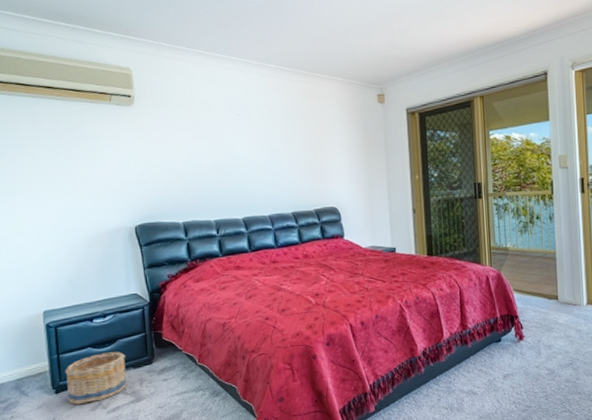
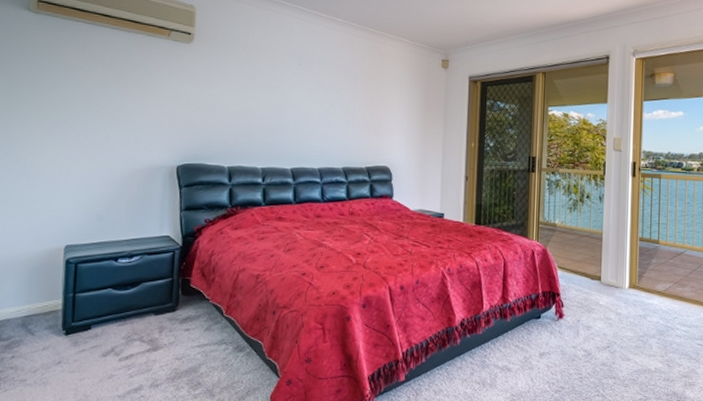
basket: present [65,352,127,405] -> none [78,295,148,349]

